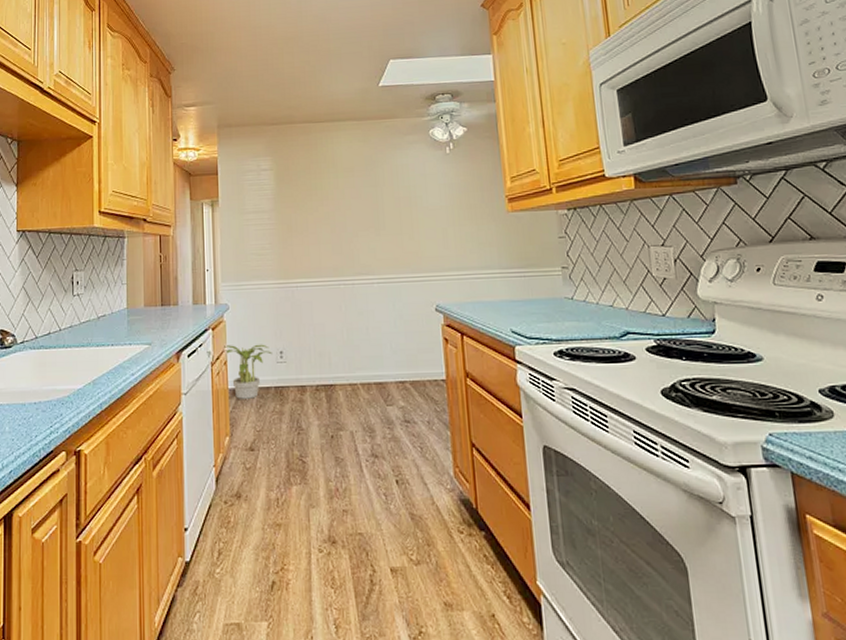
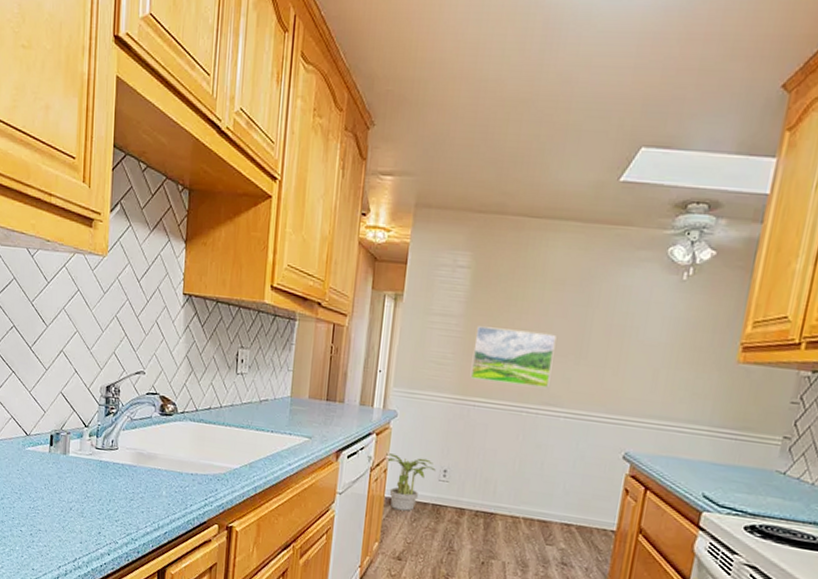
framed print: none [286,213,359,263] -> present [470,326,557,388]

